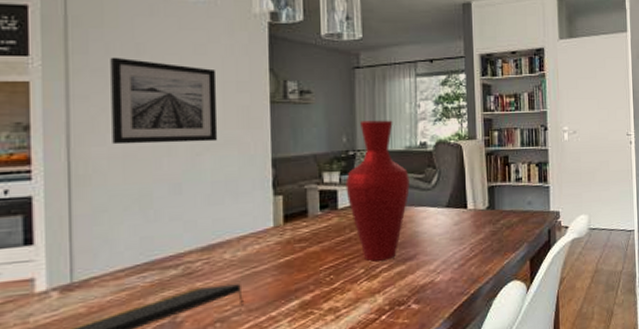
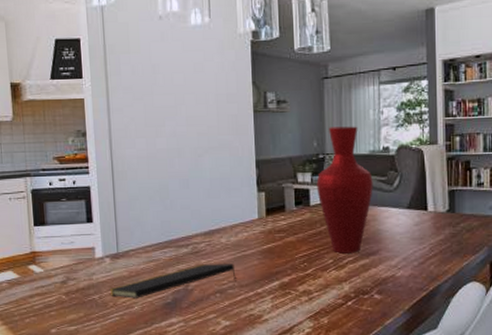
wall art: present [110,57,218,145] -> none [136,76,214,148]

